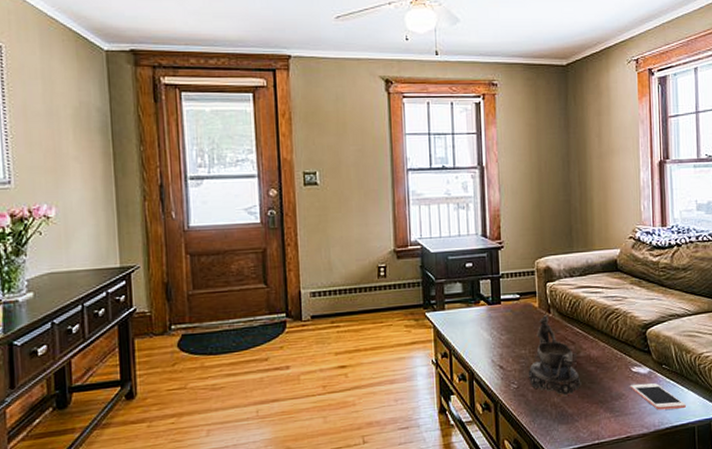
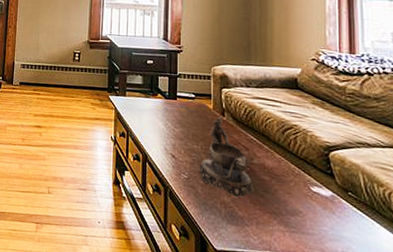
cell phone: present [630,383,686,410] -> none [308,203,377,245]

